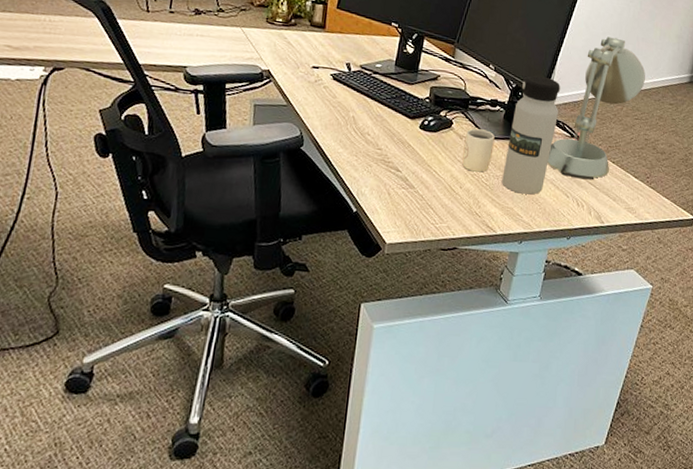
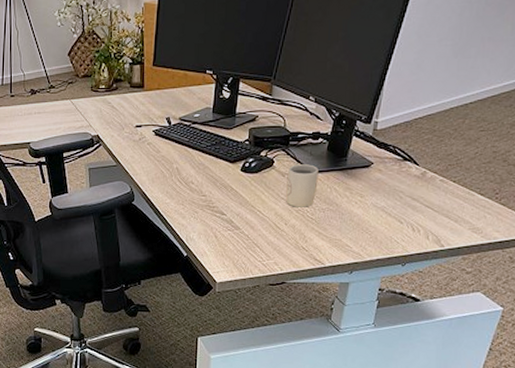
water bottle: present [502,75,560,195] -> none [328,100,389,224]
desk lamp: present [547,36,645,181] -> none [377,43,493,203]

